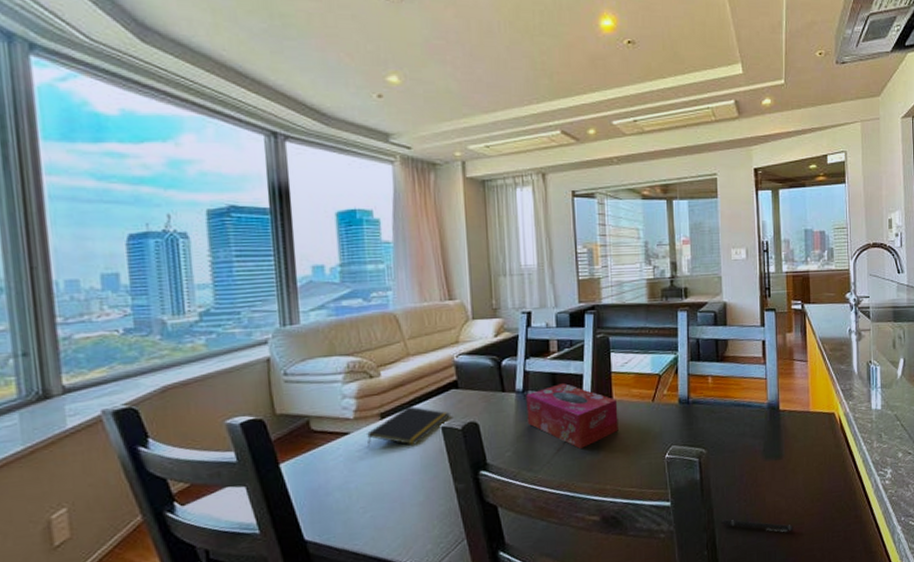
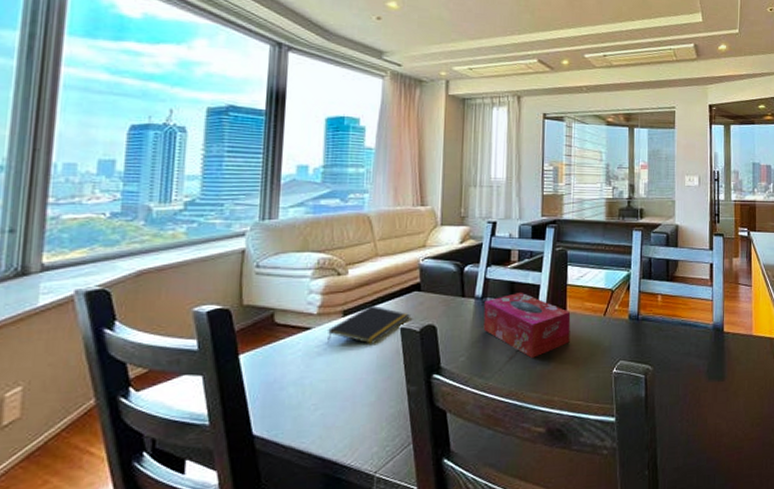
pen: present [720,519,794,532] -> none [662,439,734,456]

